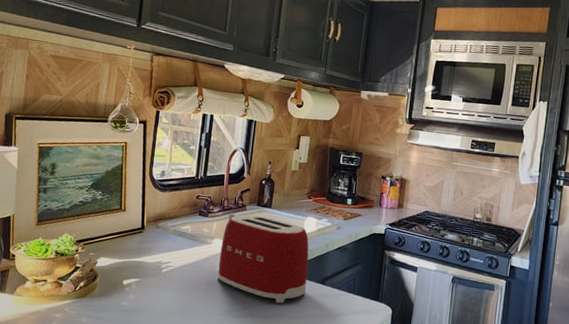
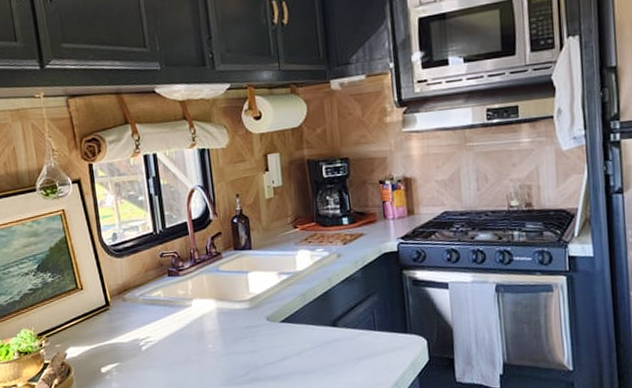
toaster: present [217,213,309,304] -> none [202,261,317,359]

